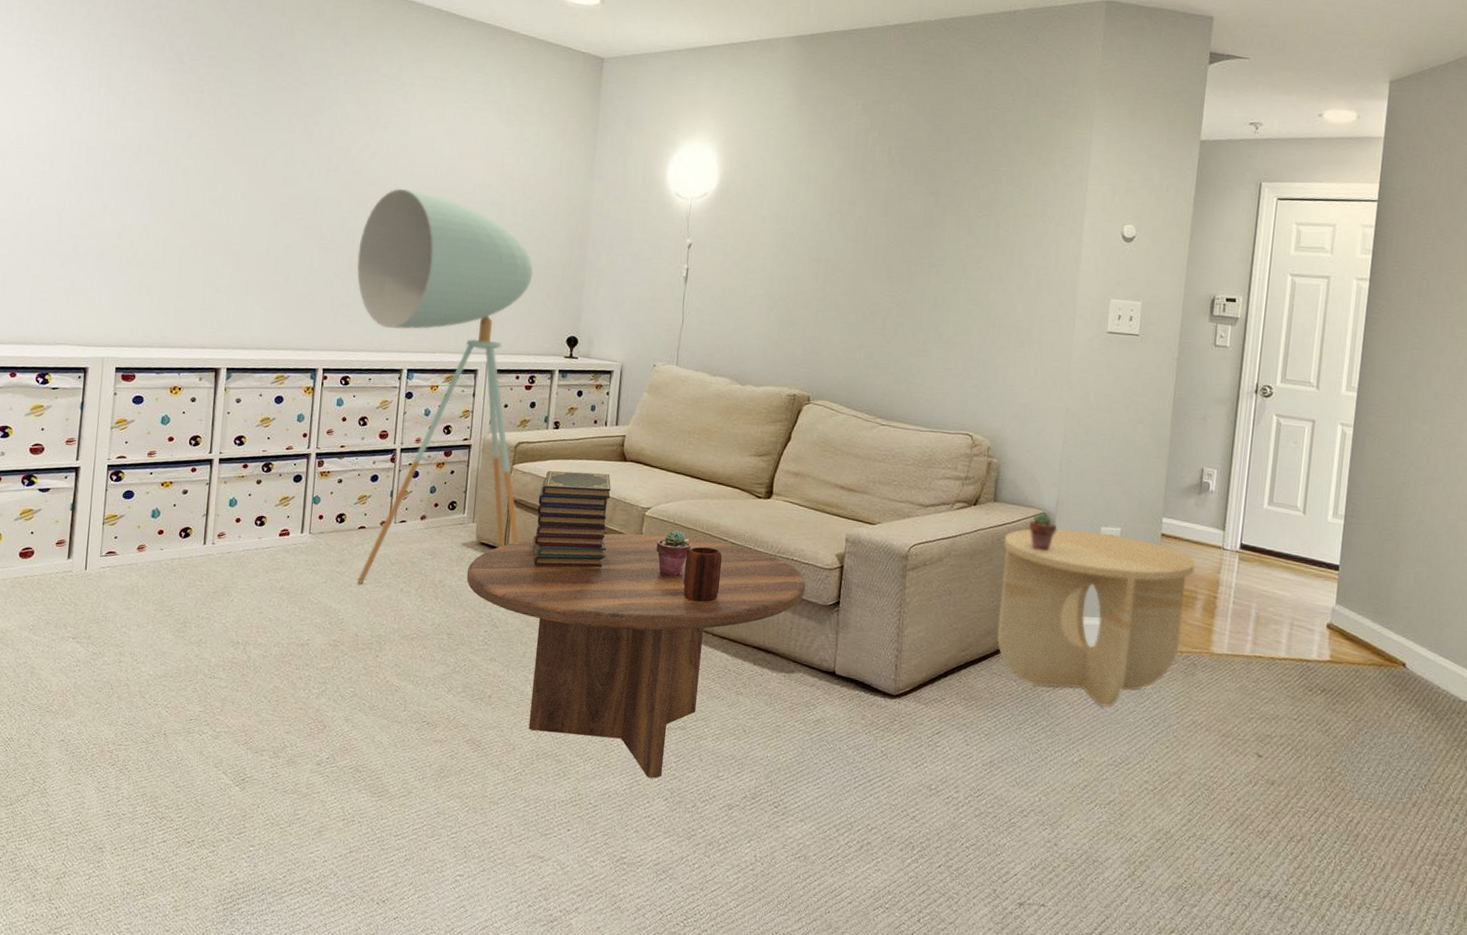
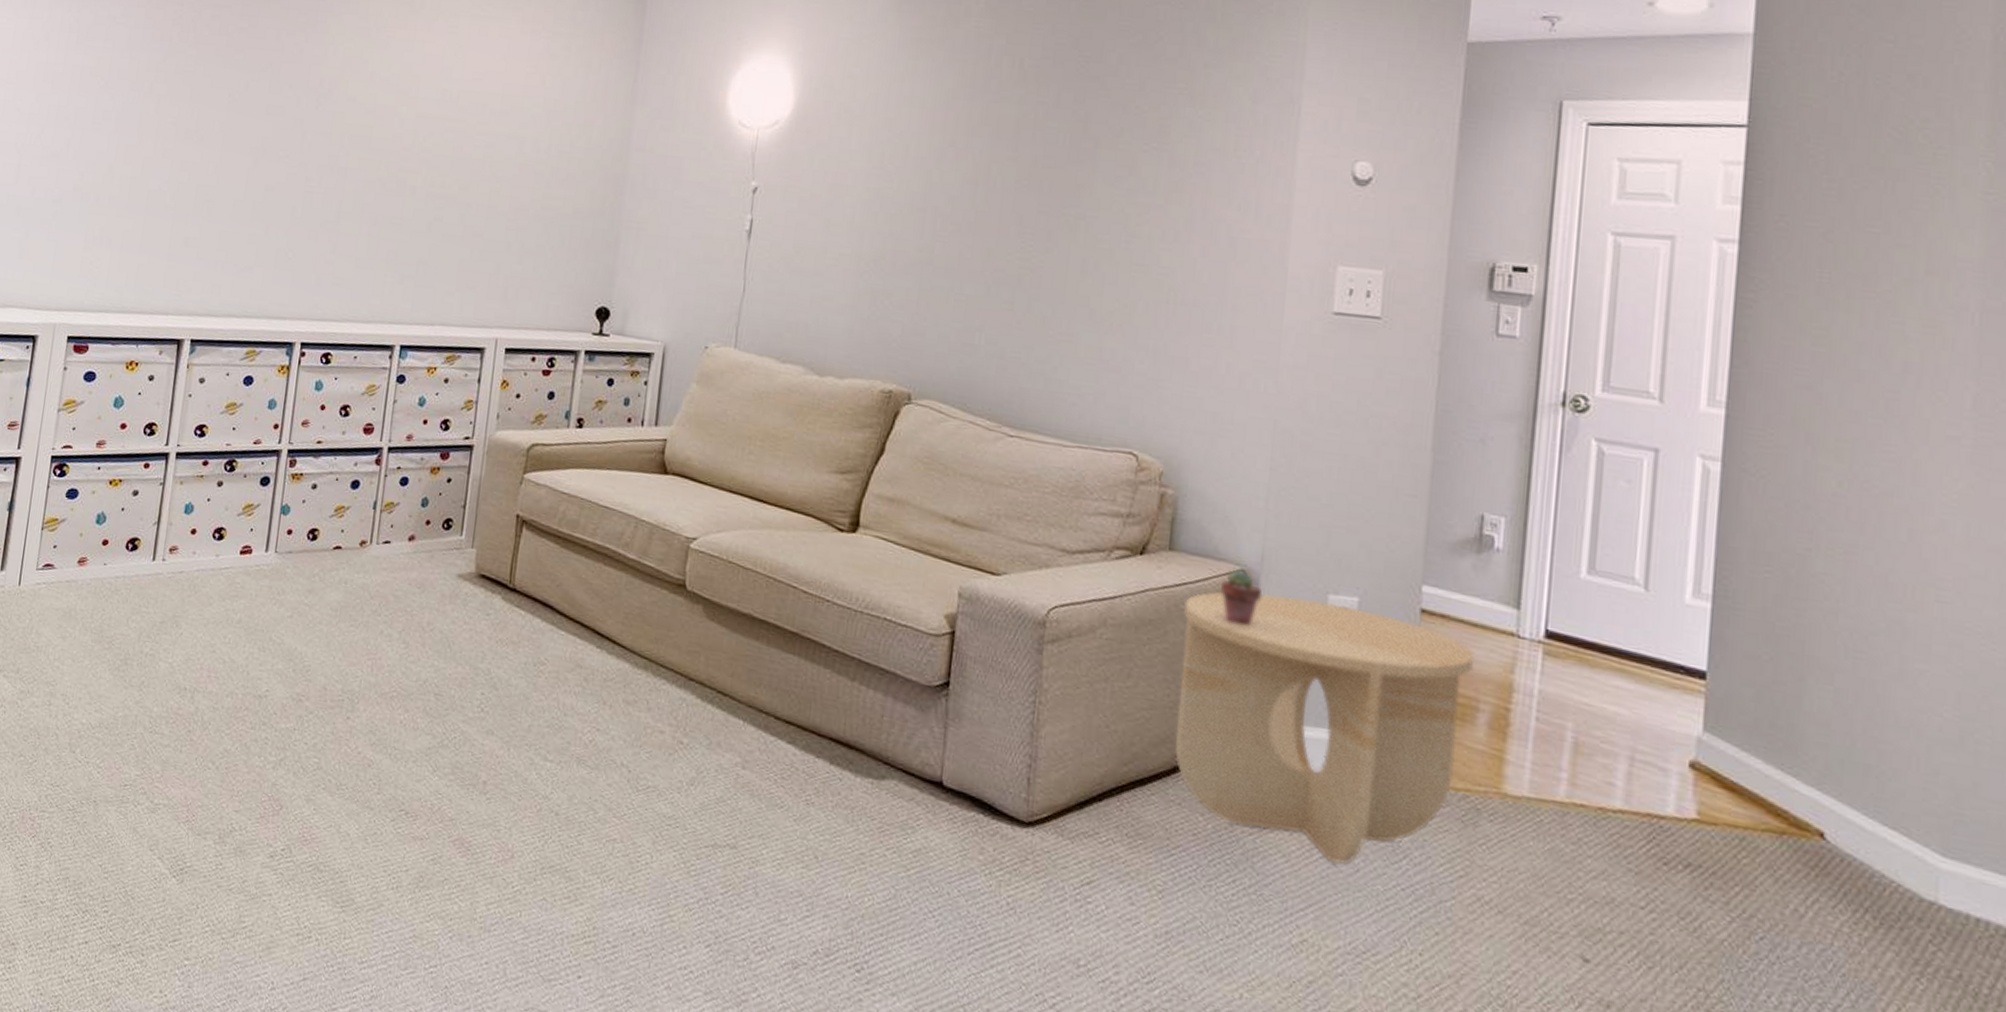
floor lamp: present [357,188,533,584] -> none [328,117,557,622]
coffee table: present [466,533,806,779] -> none [461,570,903,915]
book stack: present [532,470,611,568] -> none [545,483,647,616]
potted succulent: present [656,530,691,577] -> none [703,569,749,634]
mug: present [683,547,722,602] -> none [737,594,790,671]

